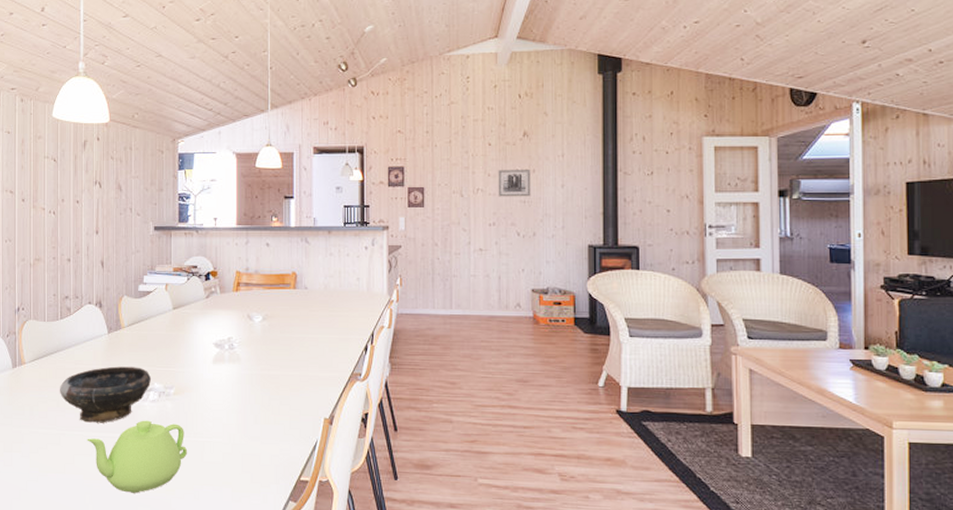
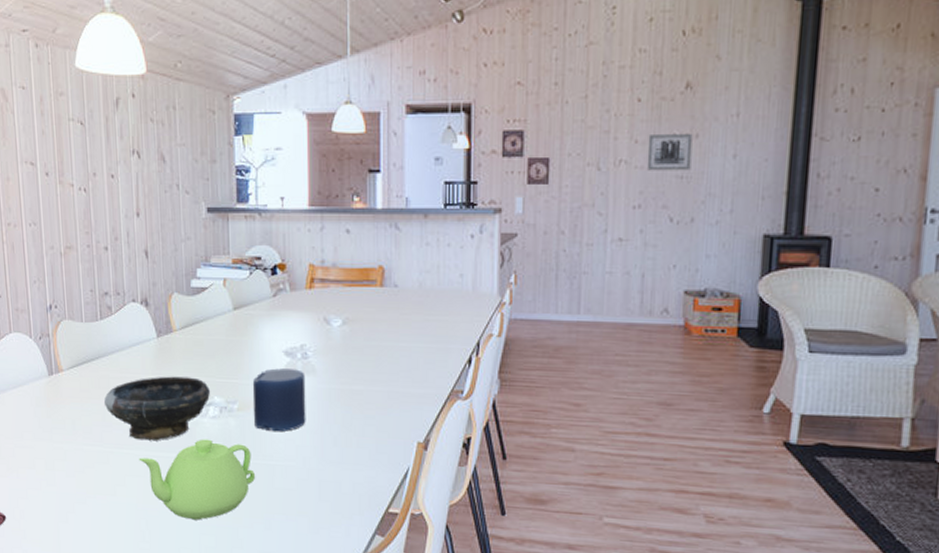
candle: none [187,358,232,413] -> present [252,368,306,432]

